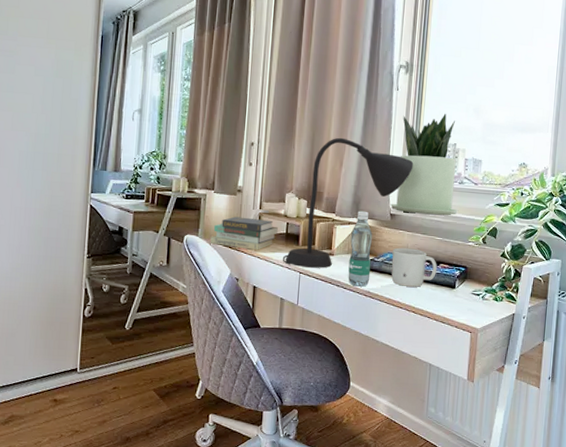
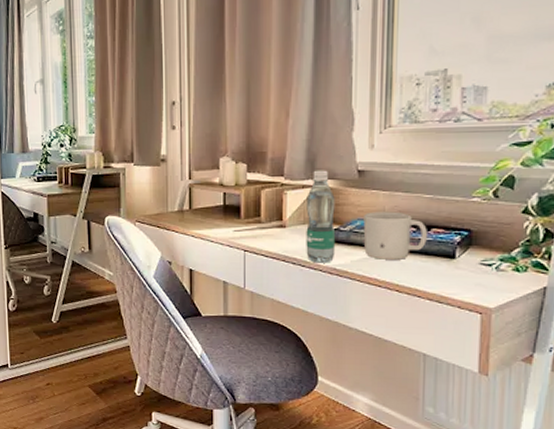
books: present [210,216,279,250] -> none [134,190,214,228]
desk lamp: present [282,137,414,268] -> none [221,81,387,244]
planter: present [390,113,459,216] -> none [357,30,456,167]

